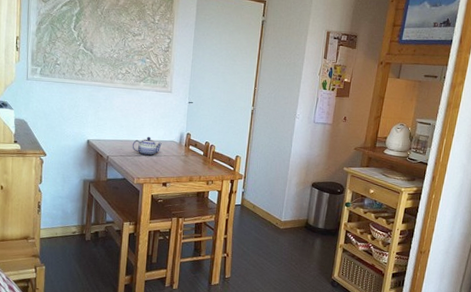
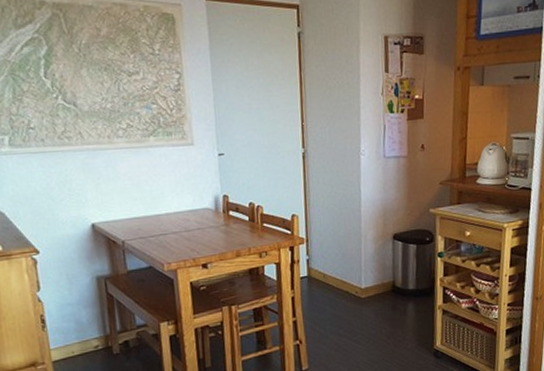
teapot: present [132,136,162,156] -> none [153,206,192,233]

